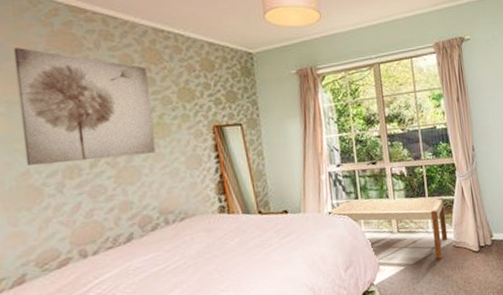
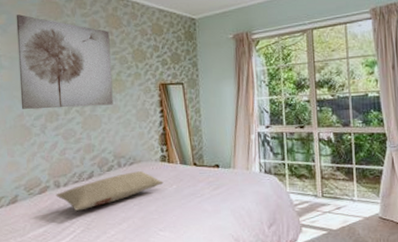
pillow: none [82,226,224,283] -> present [56,171,164,211]
bench: present [326,197,448,260] -> none [254,160,374,229]

